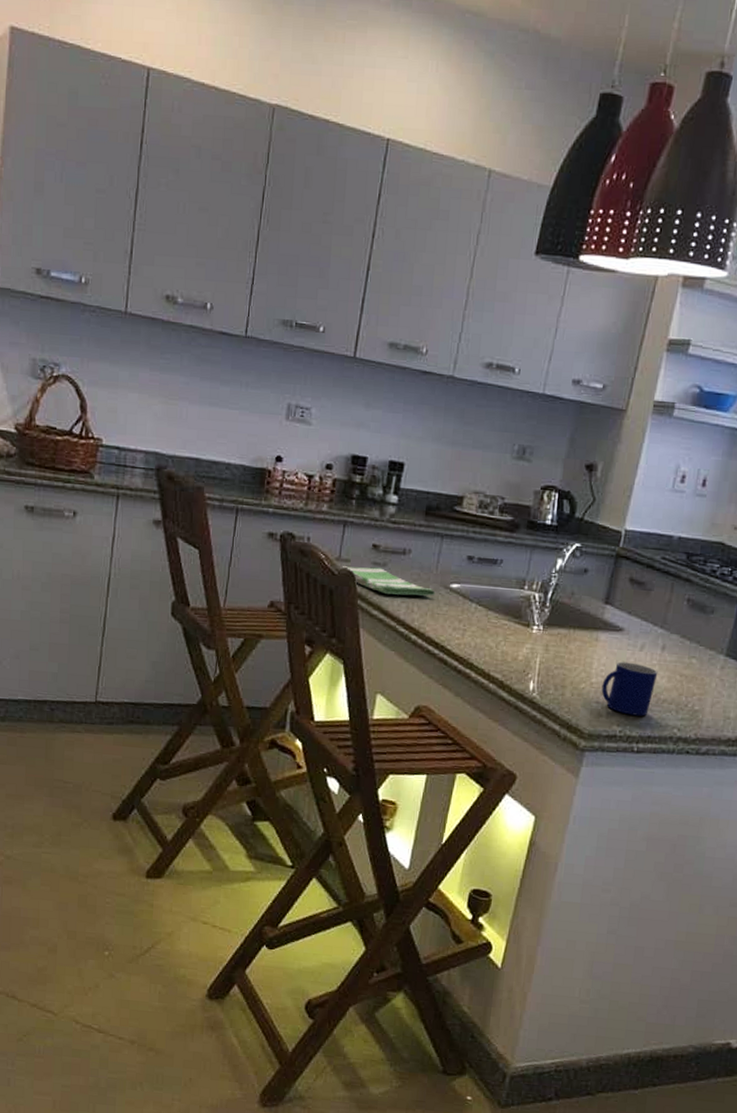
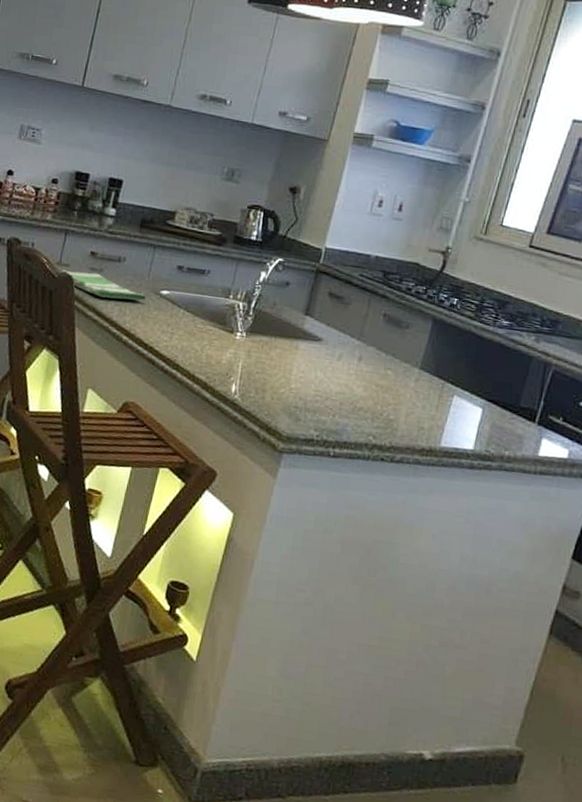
mug: present [601,661,658,716] -> none [300,369,355,423]

